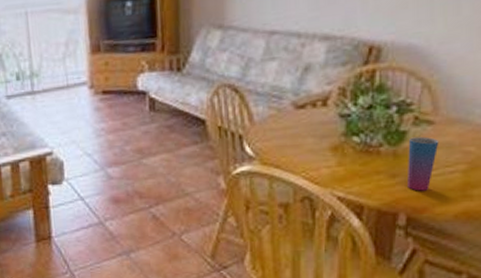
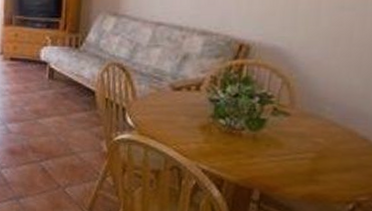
cup: present [408,136,439,191] -> none [263,125,293,172]

